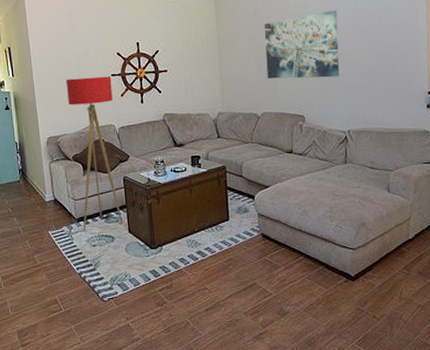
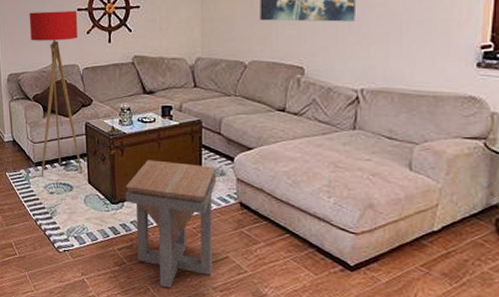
side table: none [163,204,243,320] -> present [125,160,217,289]

